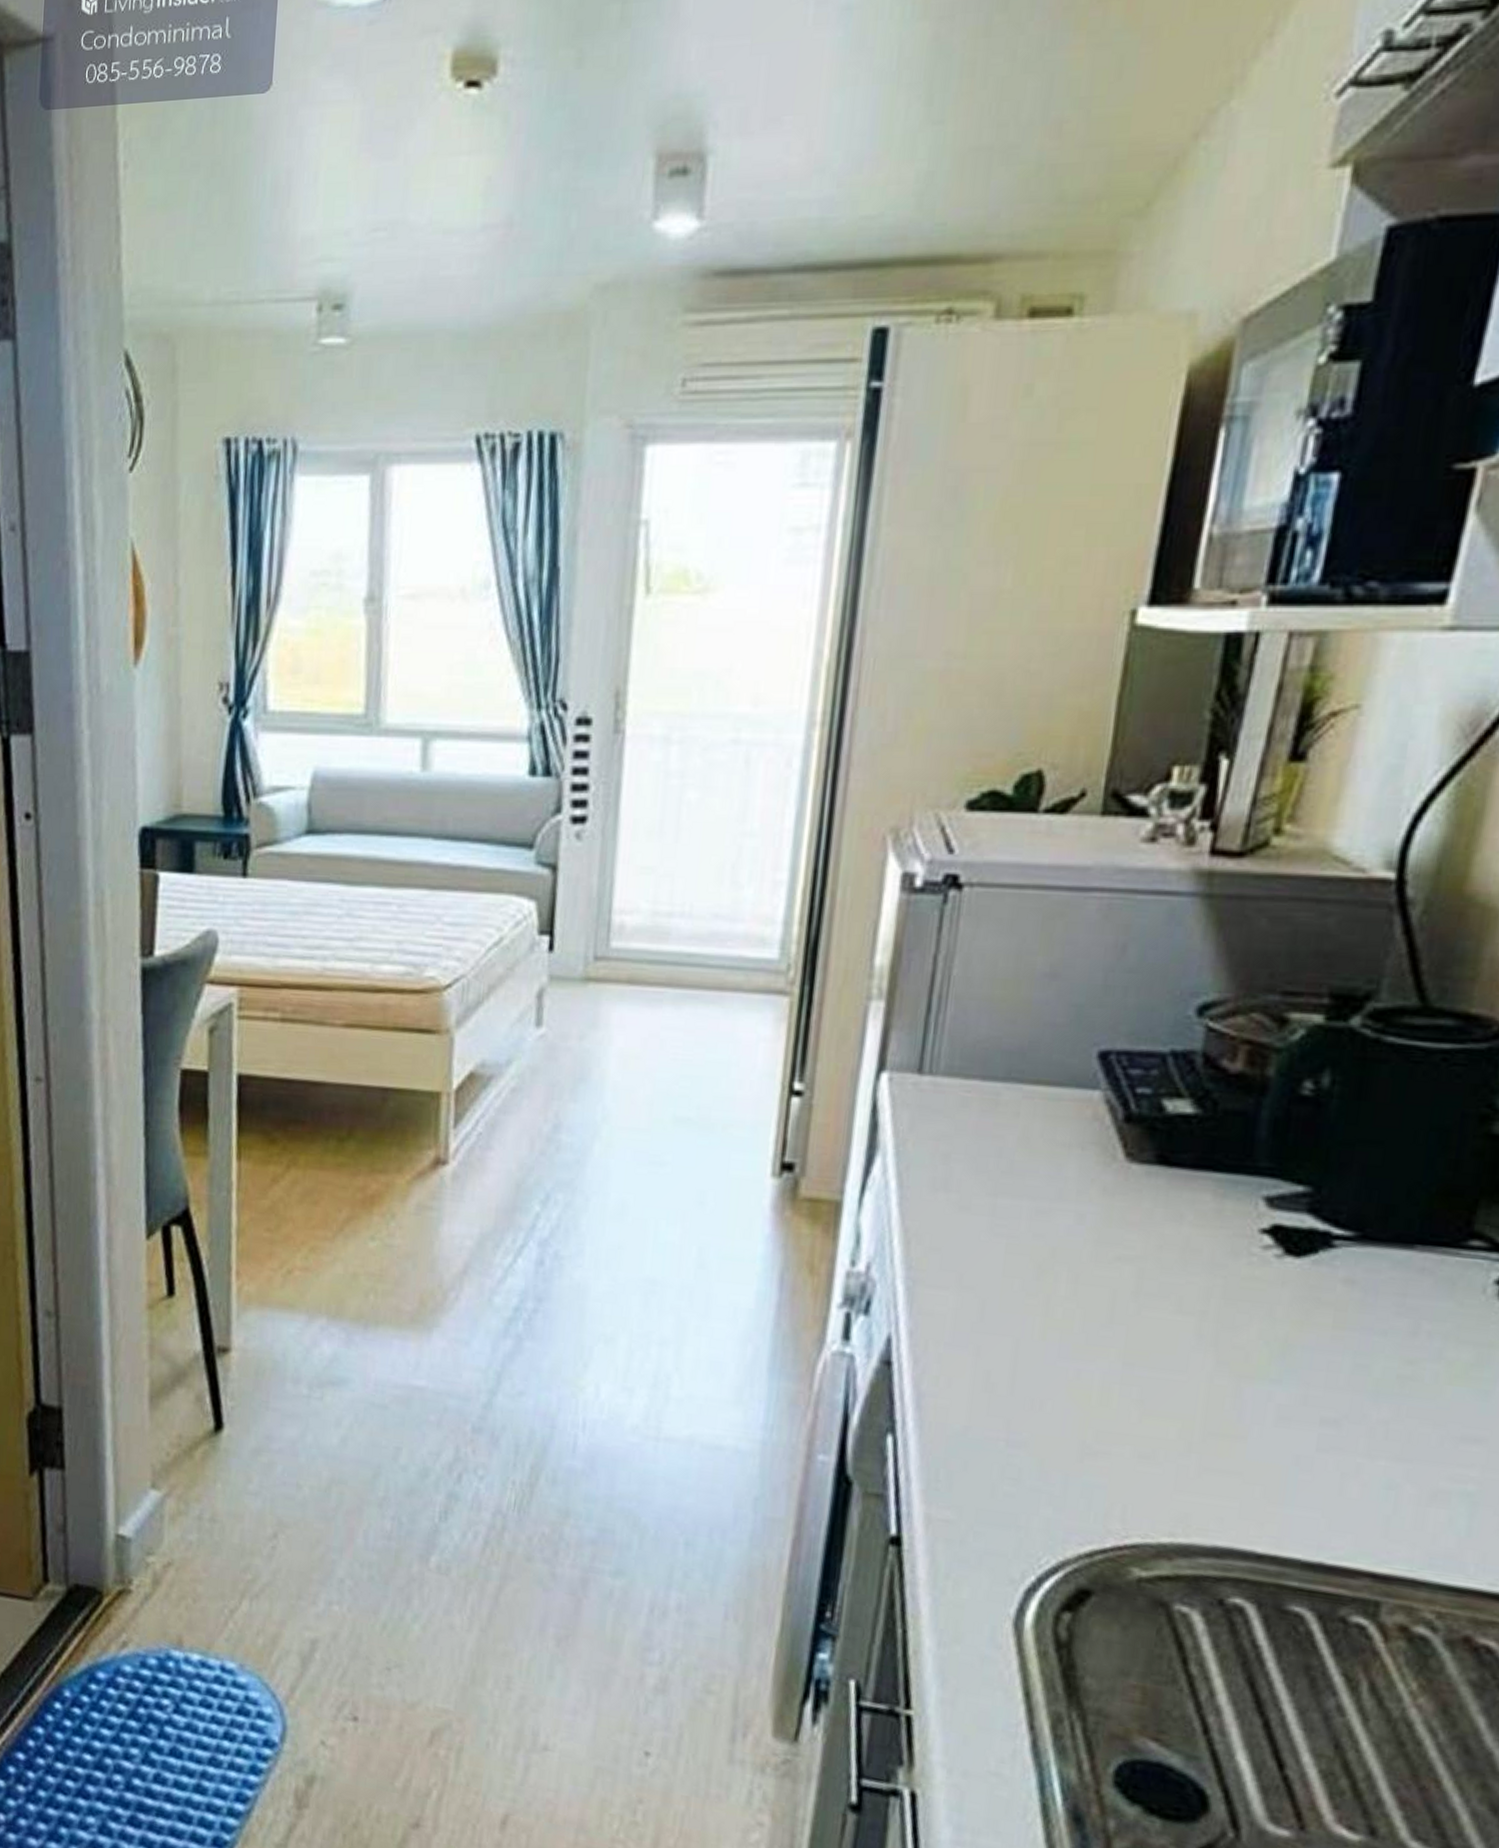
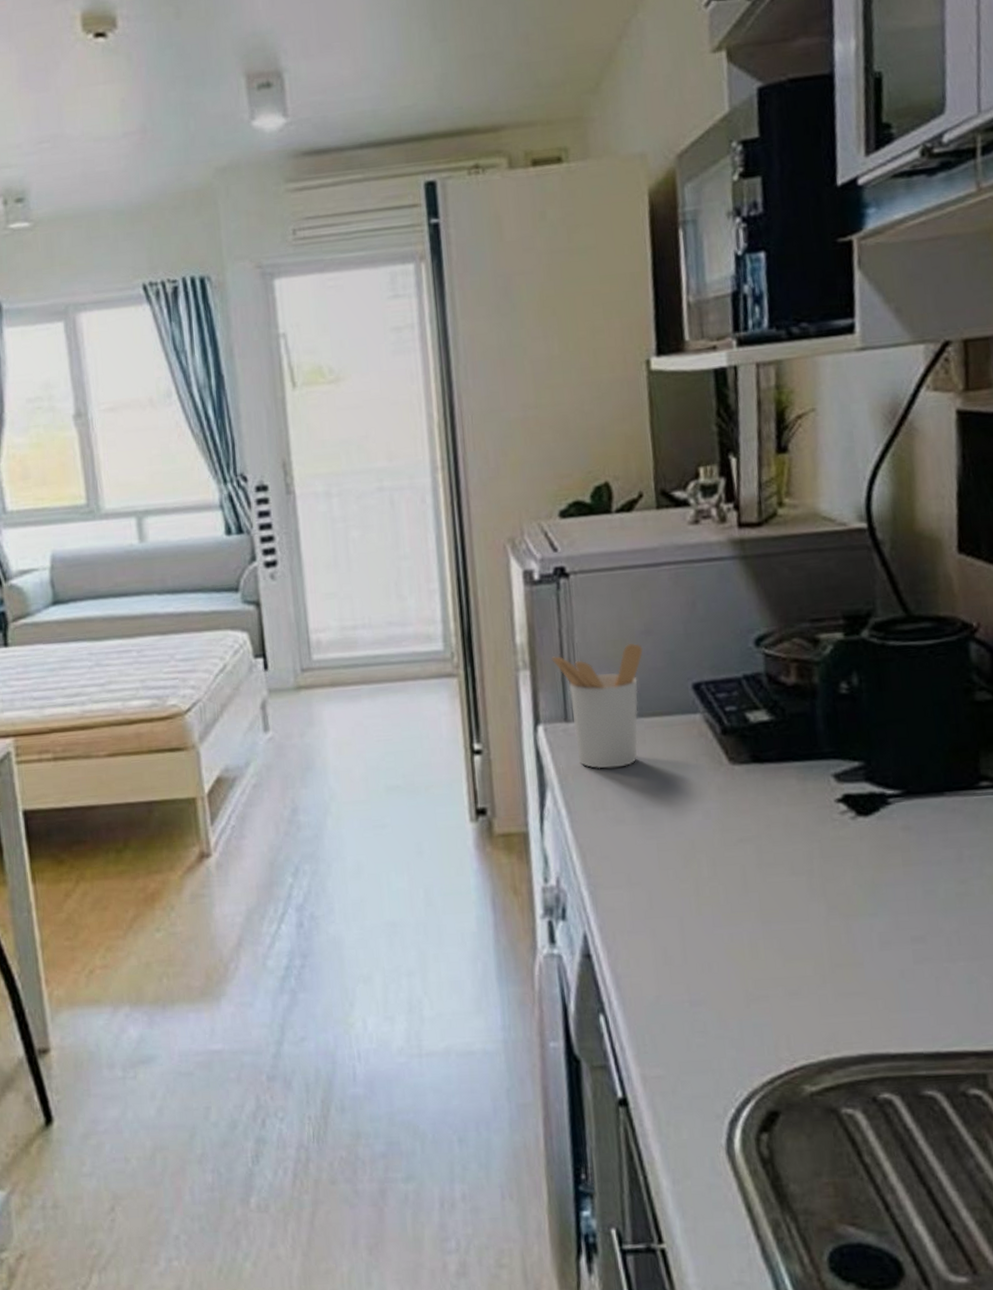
utensil holder: none [917,986,1042,1143] -> present [551,643,643,769]

